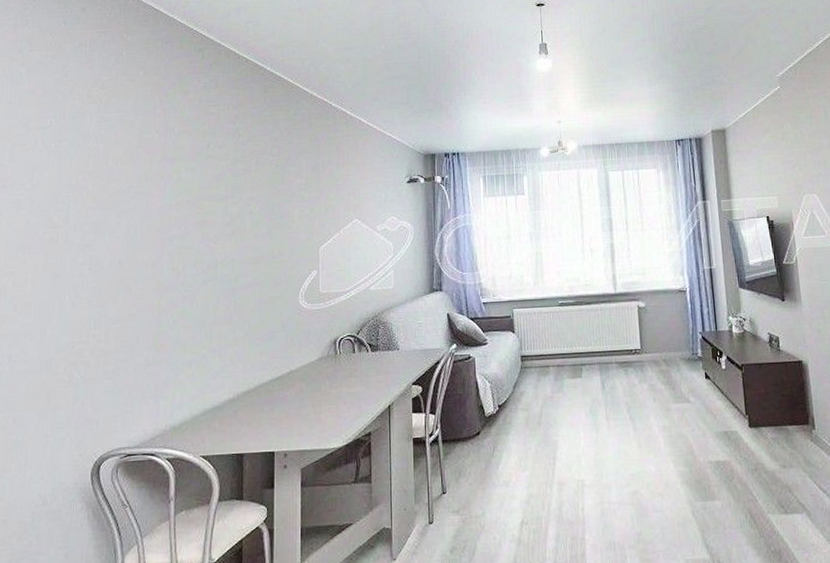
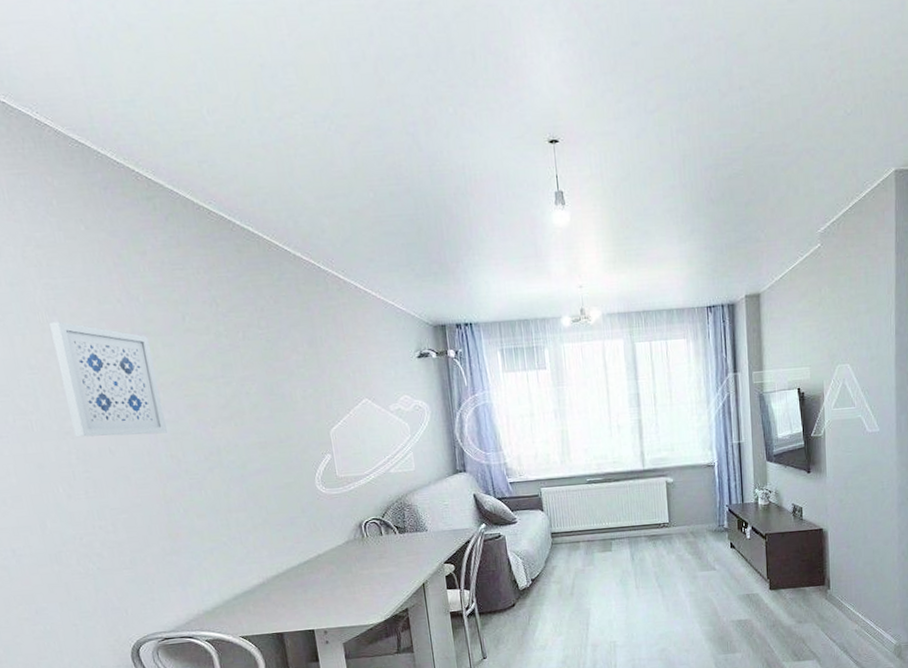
wall art: none [92,148,176,250] -> present [49,322,167,437]

